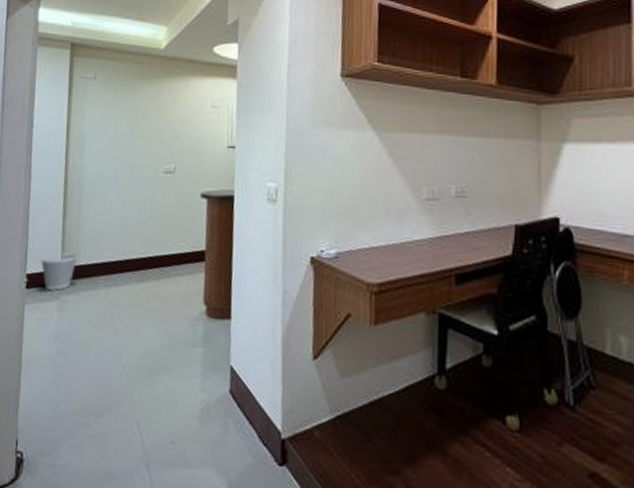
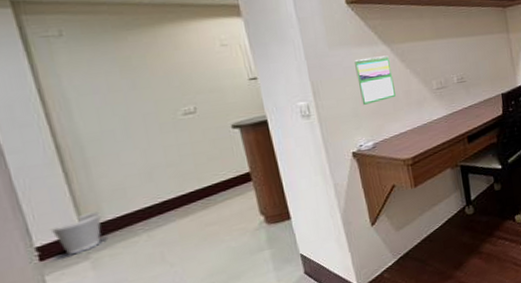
calendar: none [334,143,376,202] -> present [354,55,396,106]

